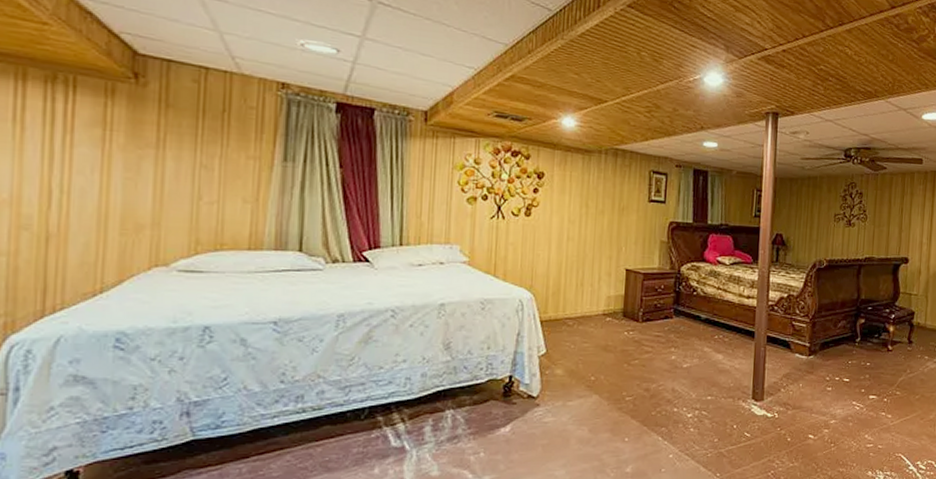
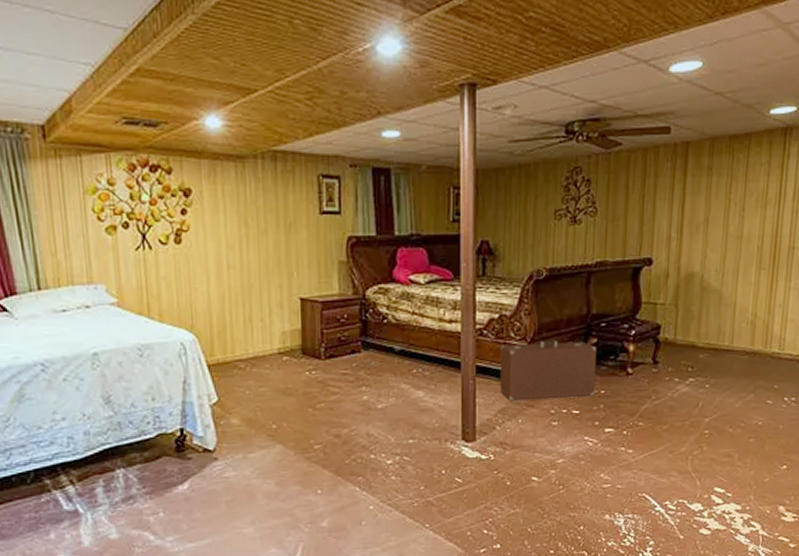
suitcase: none [785,319,865,368] -> present [499,340,597,401]

